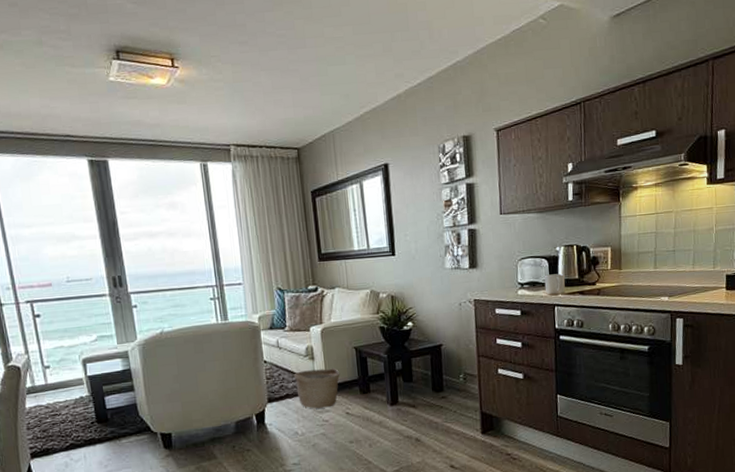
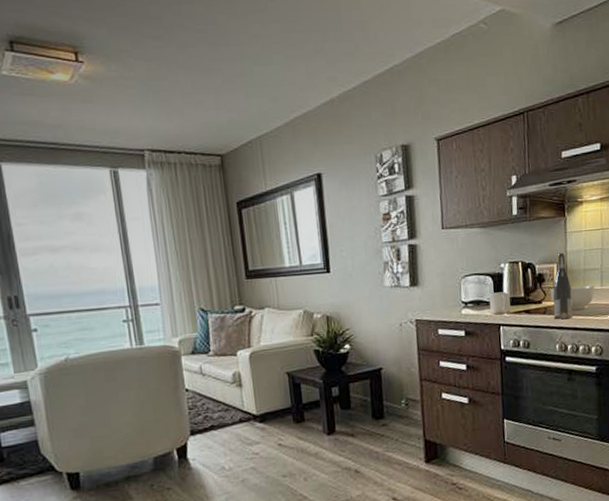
basket: present [294,368,340,409] -> none [219,395,272,441]
bowl: none [603,267,649,293] -> present [550,285,595,311]
wine bottle: none [606,236,626,301] -> present [553,252,573,320]

